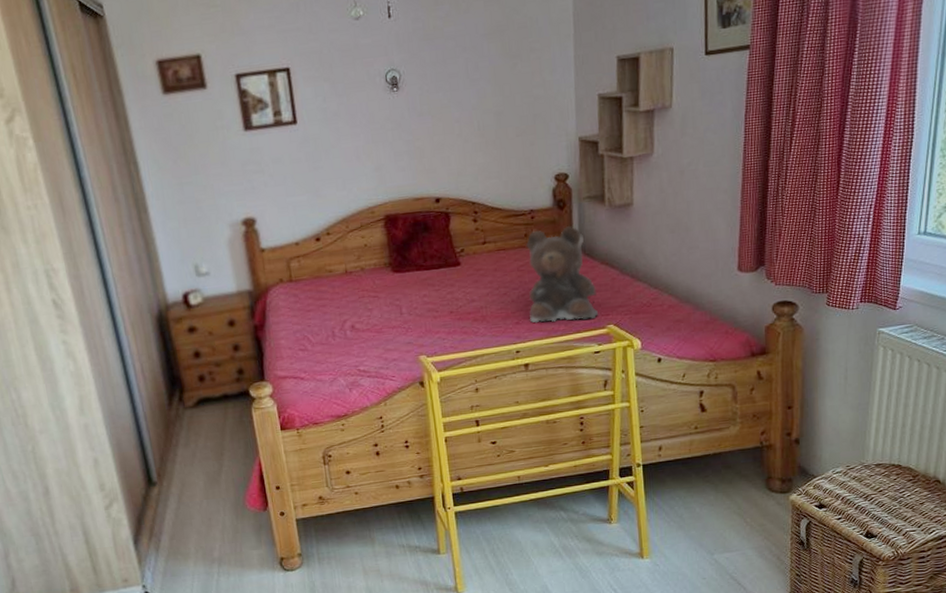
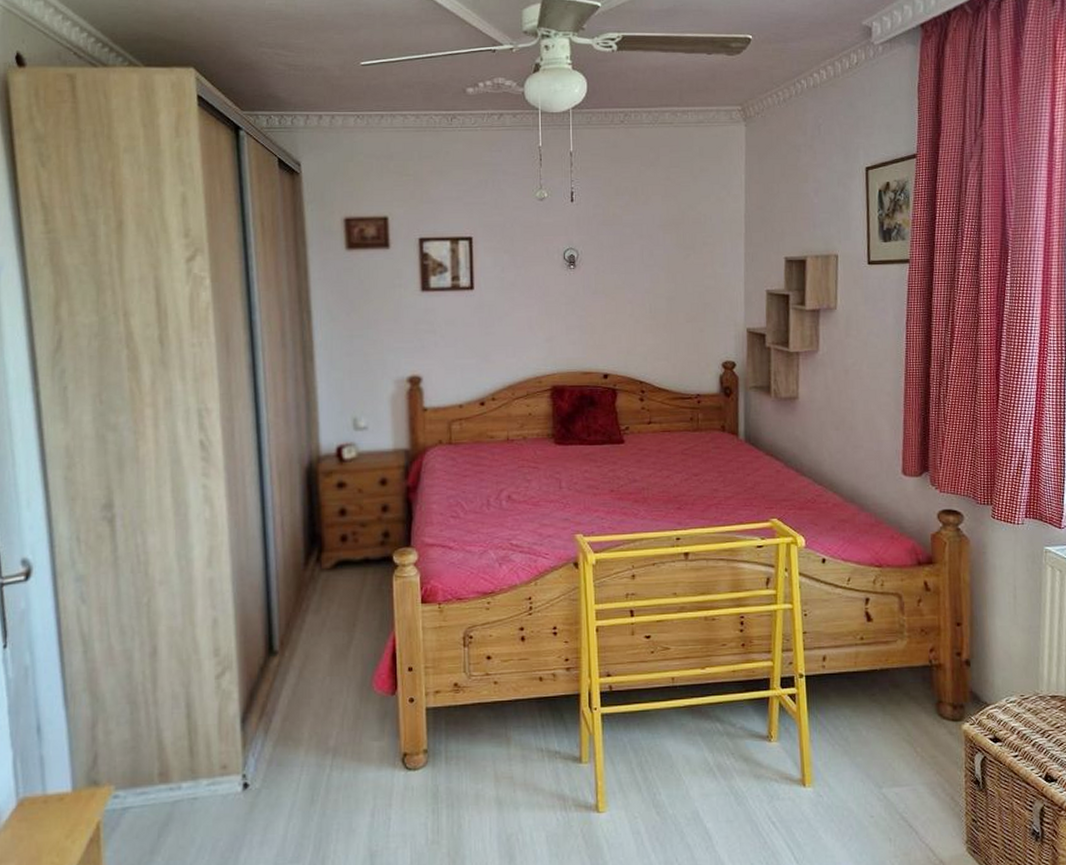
teddy bear: present [525,226,598,323] -> none [690,414,761,511]

